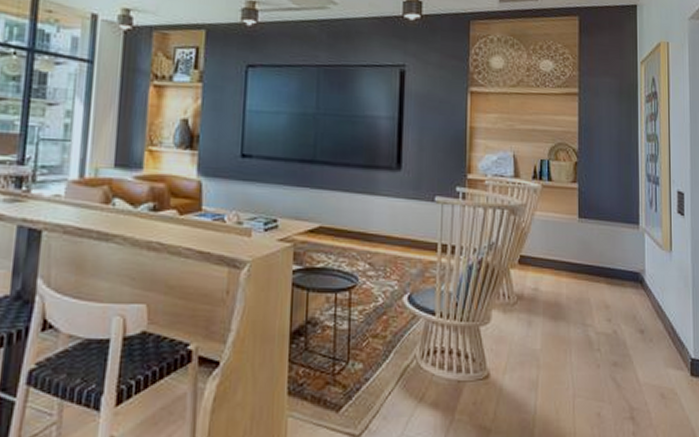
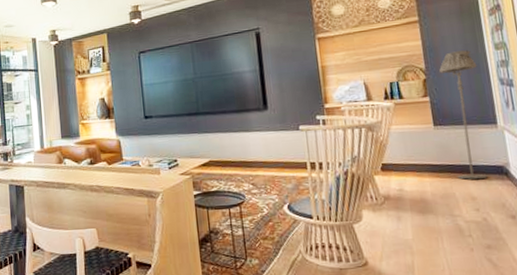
floor lamp: none [592,135,628,285] -> present [439,50,487,180]

